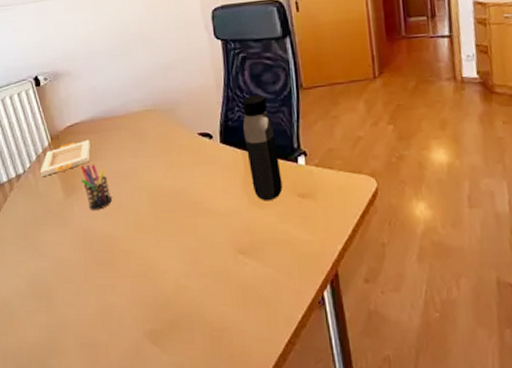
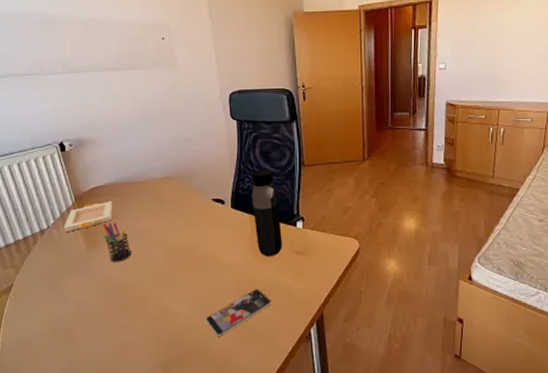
smartphone: none [197,241,274,300] -> present [205,289,271,337]

